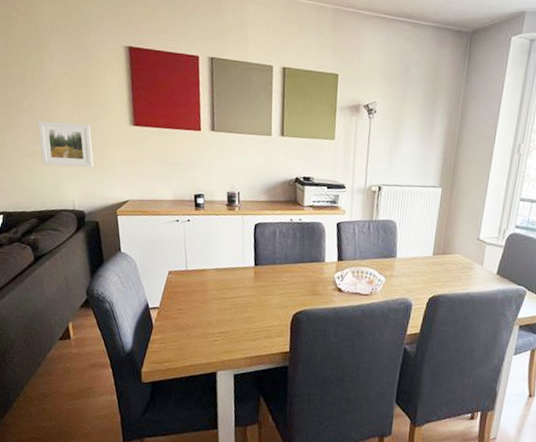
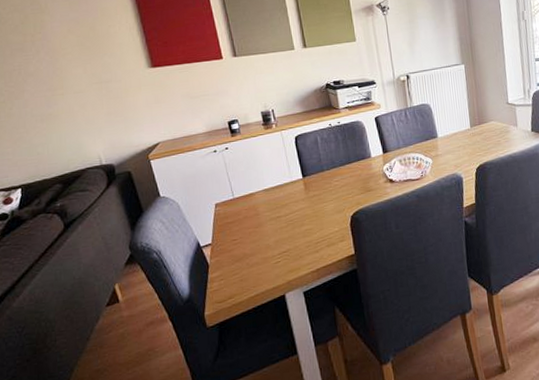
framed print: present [37,120,94,168] -> none [46,76,115,127]

